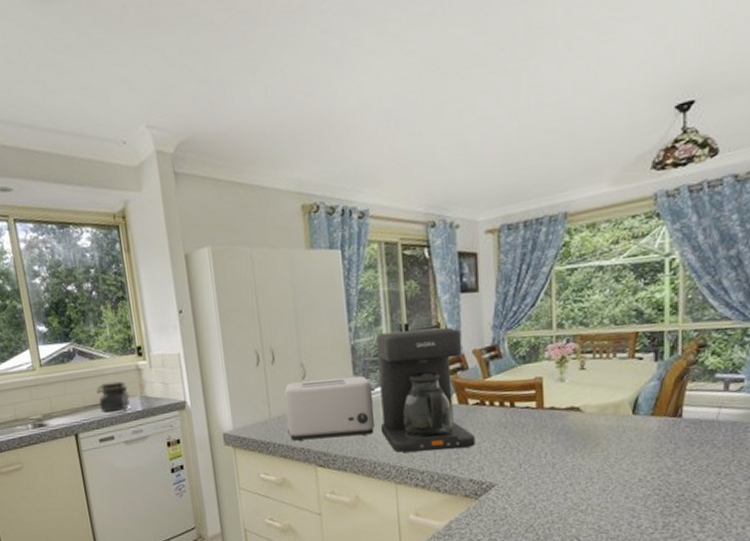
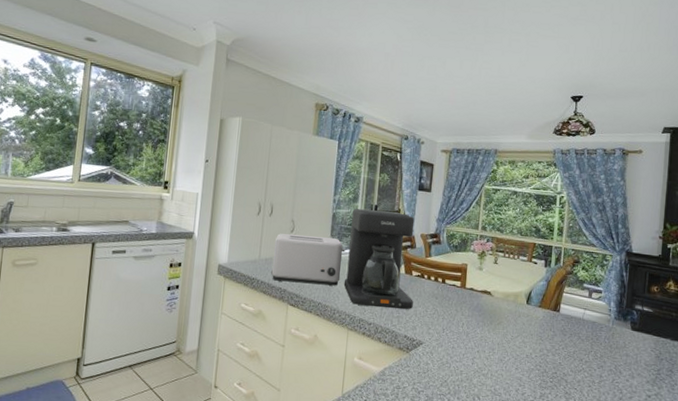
jar: present [97,381,130,412] -> none [120,204,149,230]

